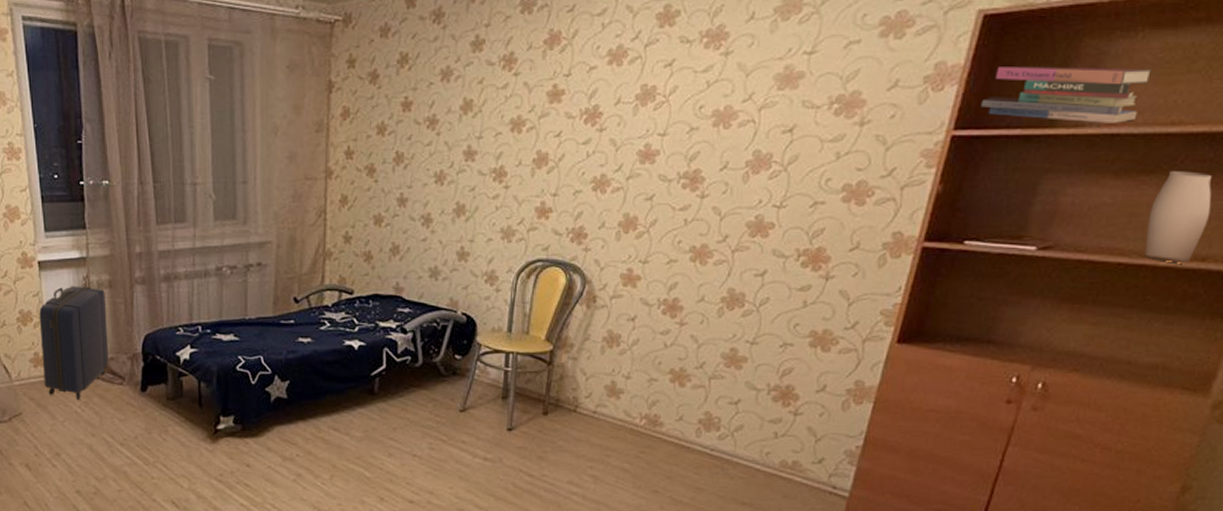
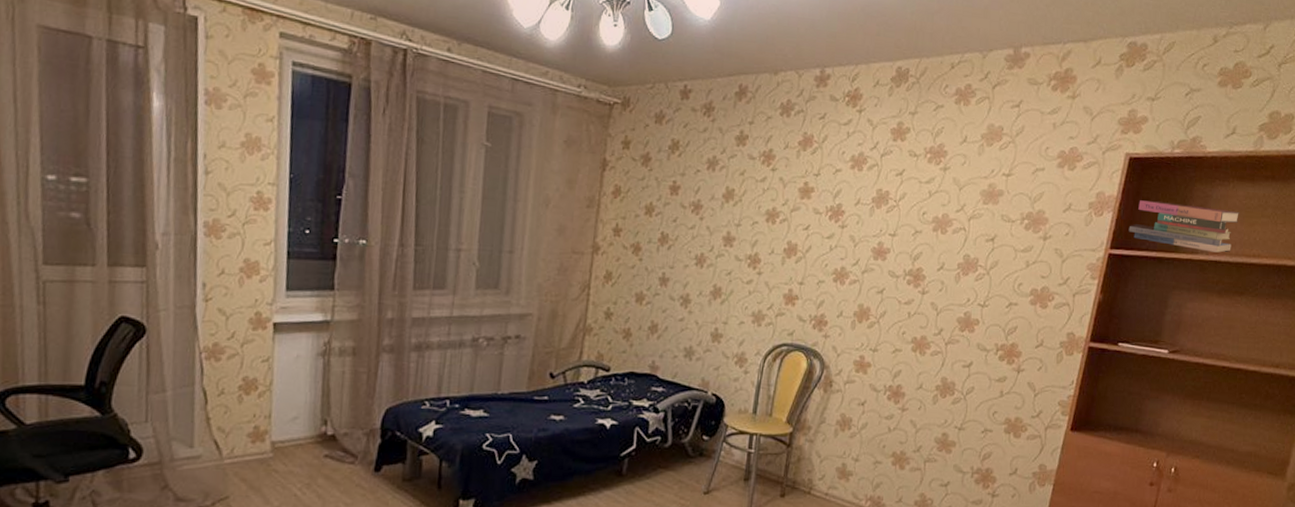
suitcase: present [39,286,109,401] -> none [261,352,347,482]
vase: present [1143,171,1212,264] -> none [1239,294,1281,369]

